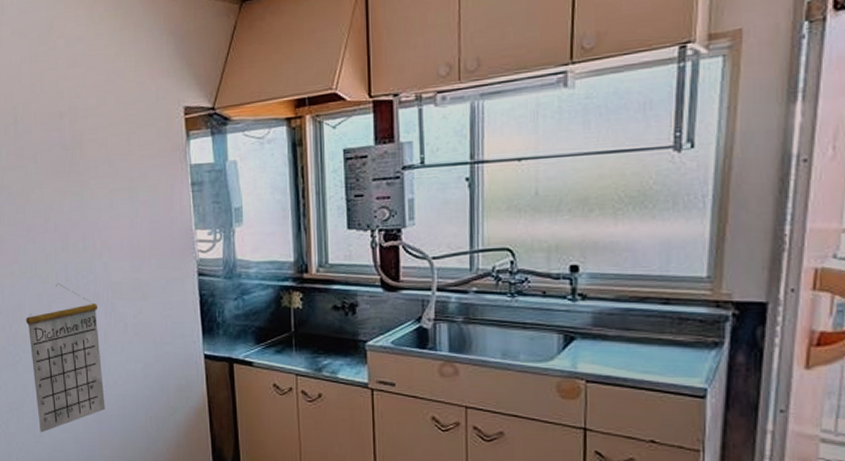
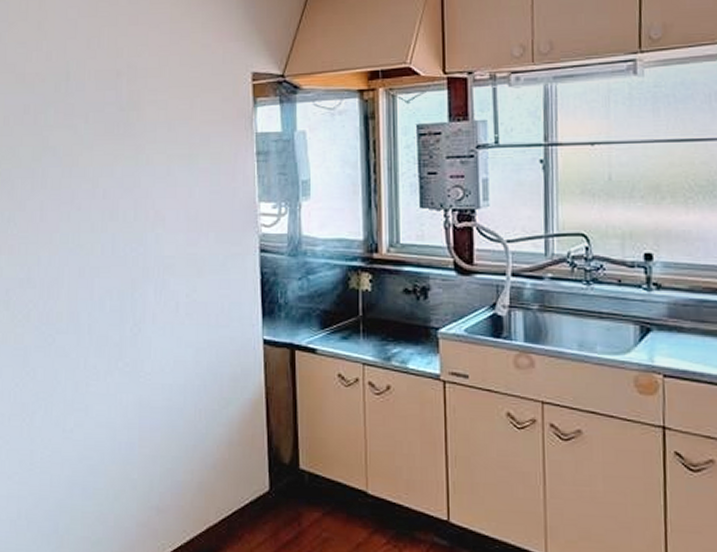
calendar: present [26,283,105,433] -> none [63,255,149,428]

